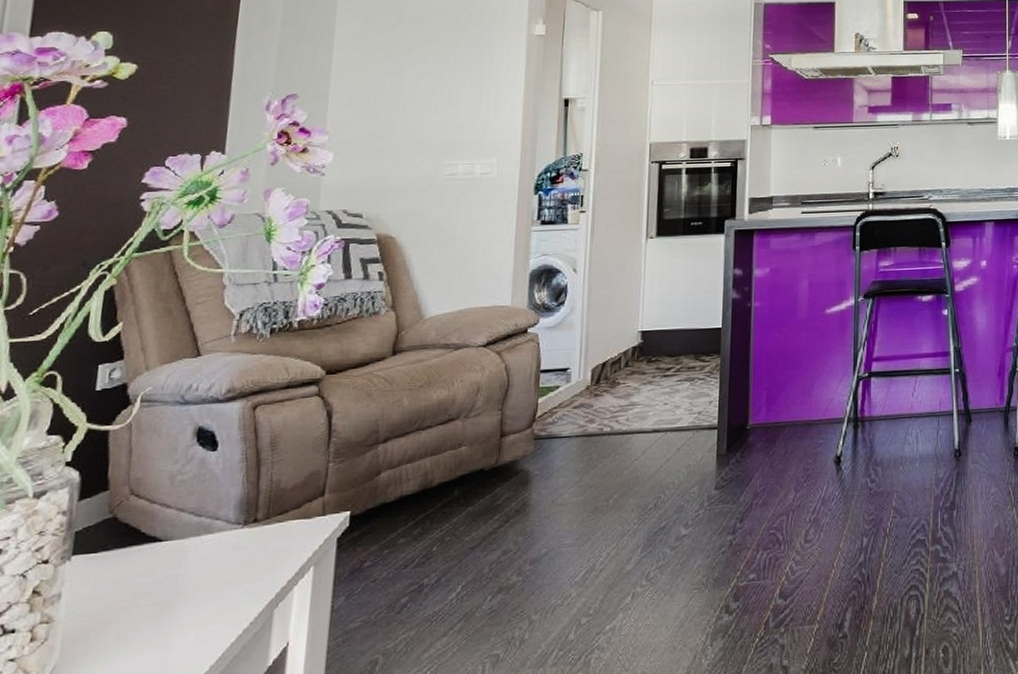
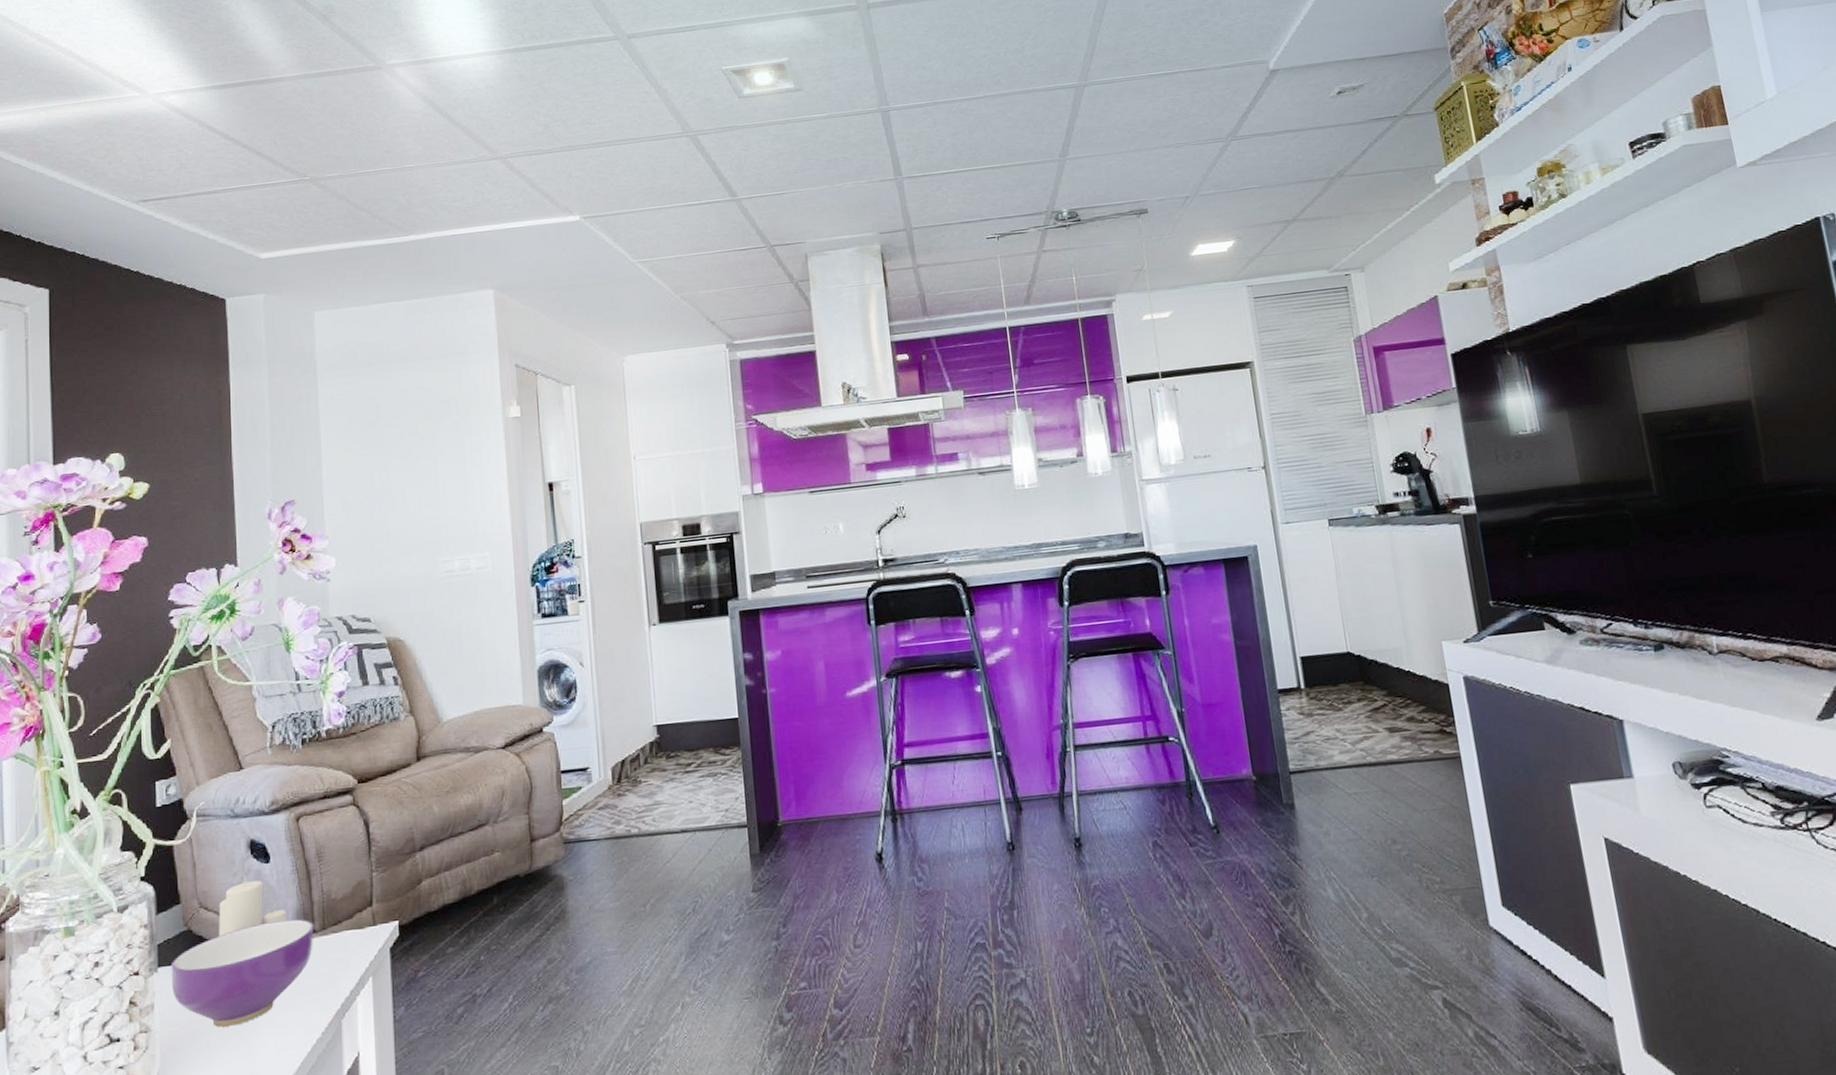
bowl: none [85,507,257,618] -> present [171,919,314,1027]
candle: none [148,461,229,524] -> present [219,873,287,936]

